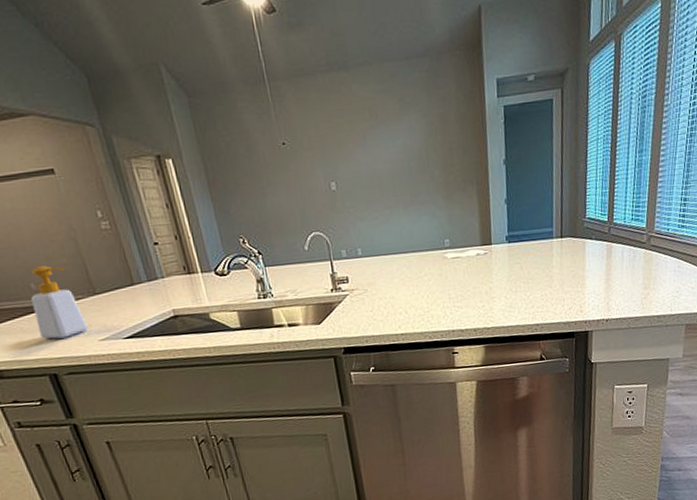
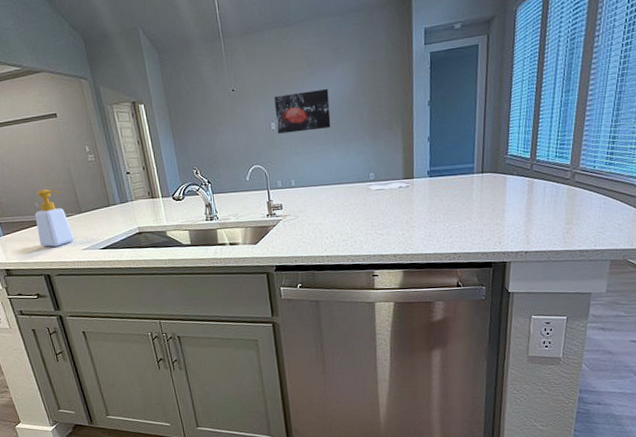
wall art: none [333,143,400,195] -> present [274,88,331,134]

